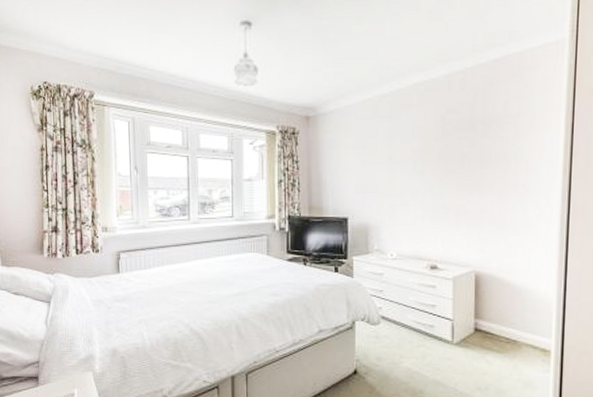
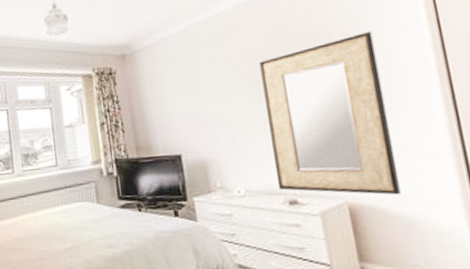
home mirror: none [424,127,522,268] -> present [259,31,401,196]

